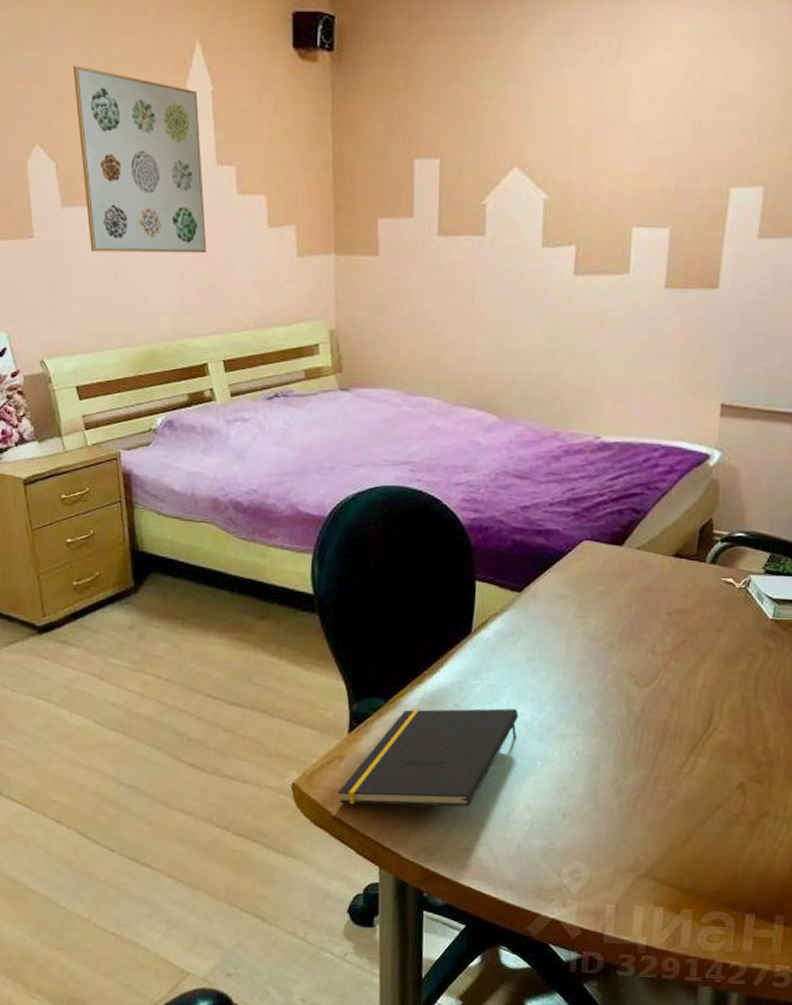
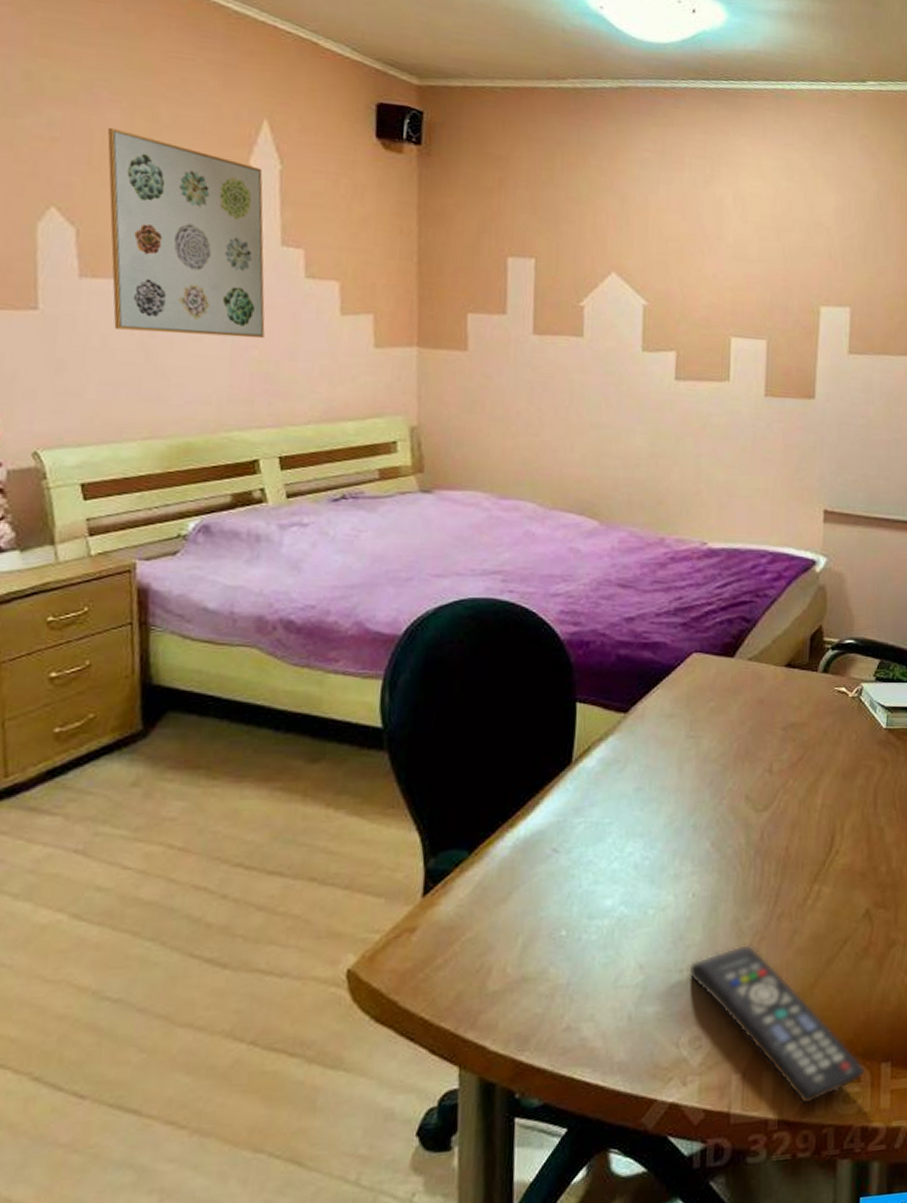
notepad: present [337,708,519,807] -> none [407,849,628,989]
remote control: none [570,800,731,937] -> present [688,945,866,1104]

